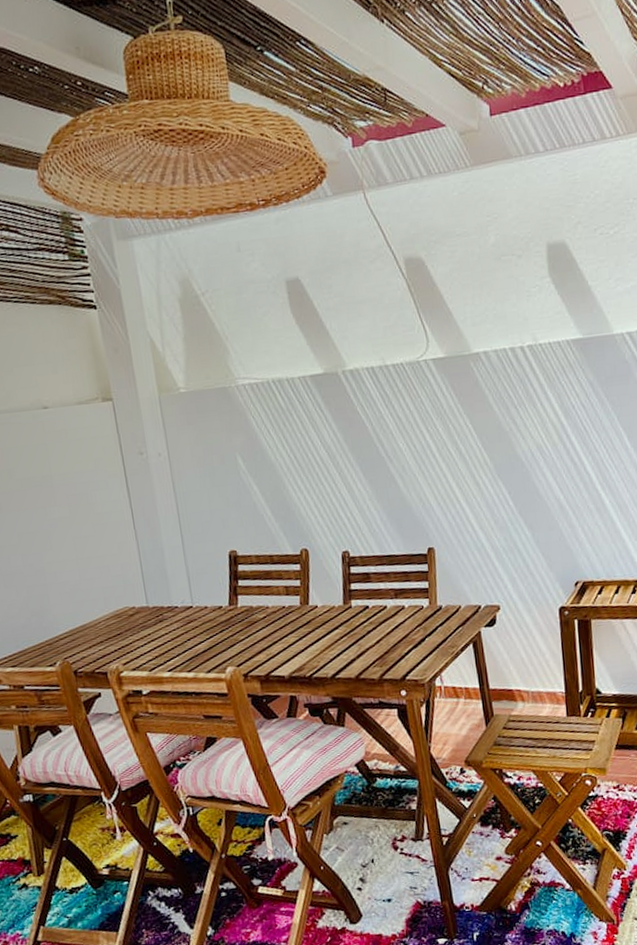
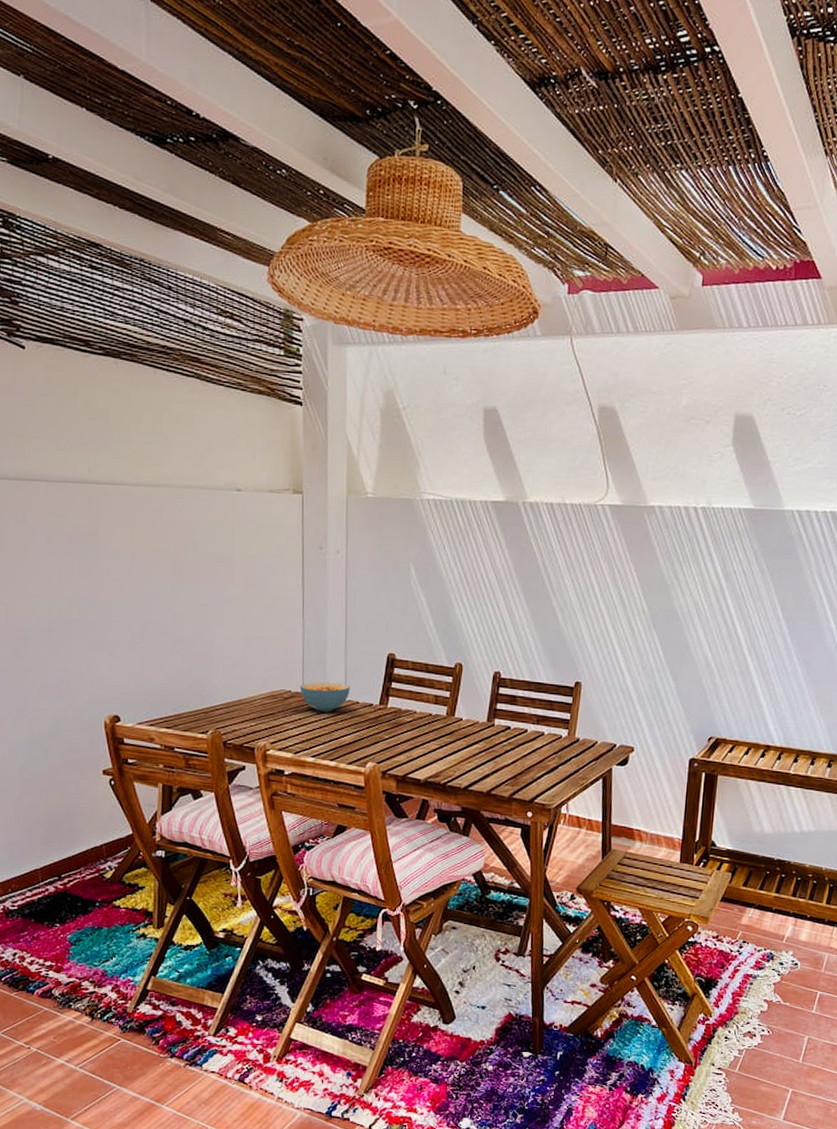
cereal bowl: none [143,590,197,624] -> present [300,682,350,712]

